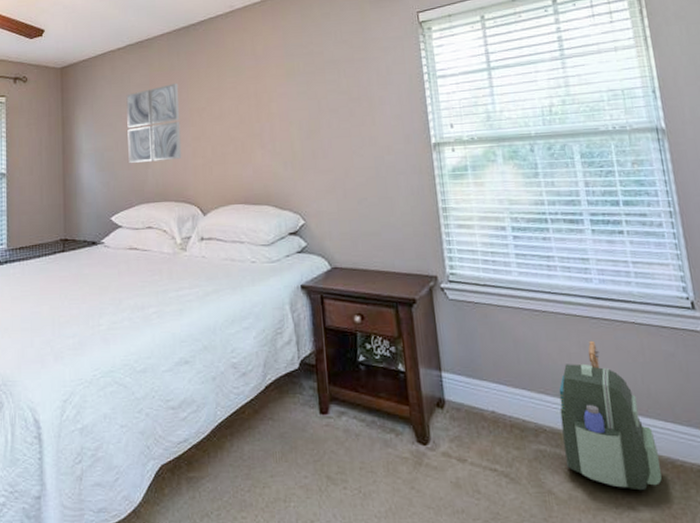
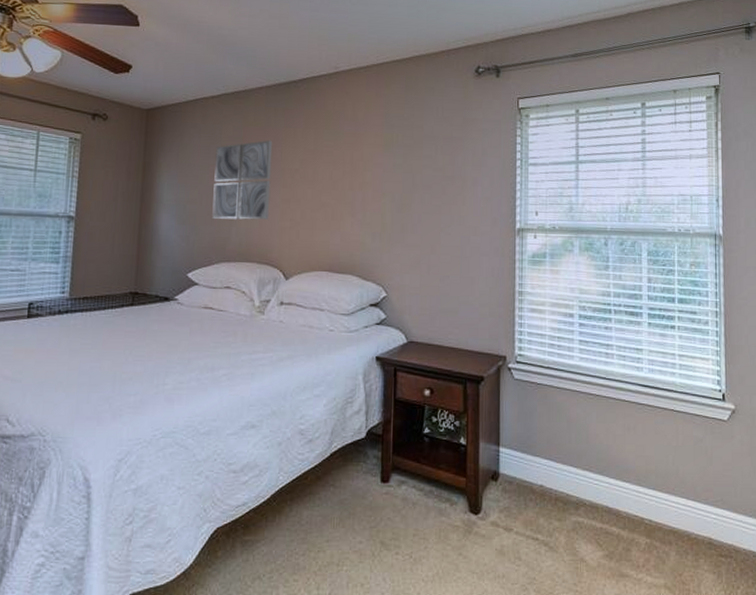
backpack: present [558,340,662,491] -> none [600,424,678,560]

